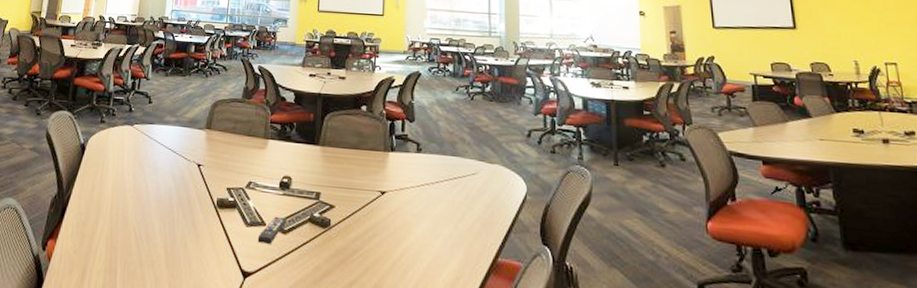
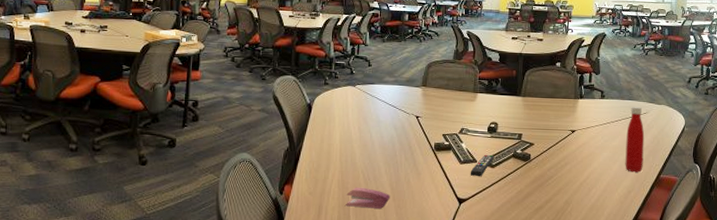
stapler: none [113,247,164,277] -> present [346,187,390,209]
bottle: none [450,164,474,253] -> present [625,106,645,172]

